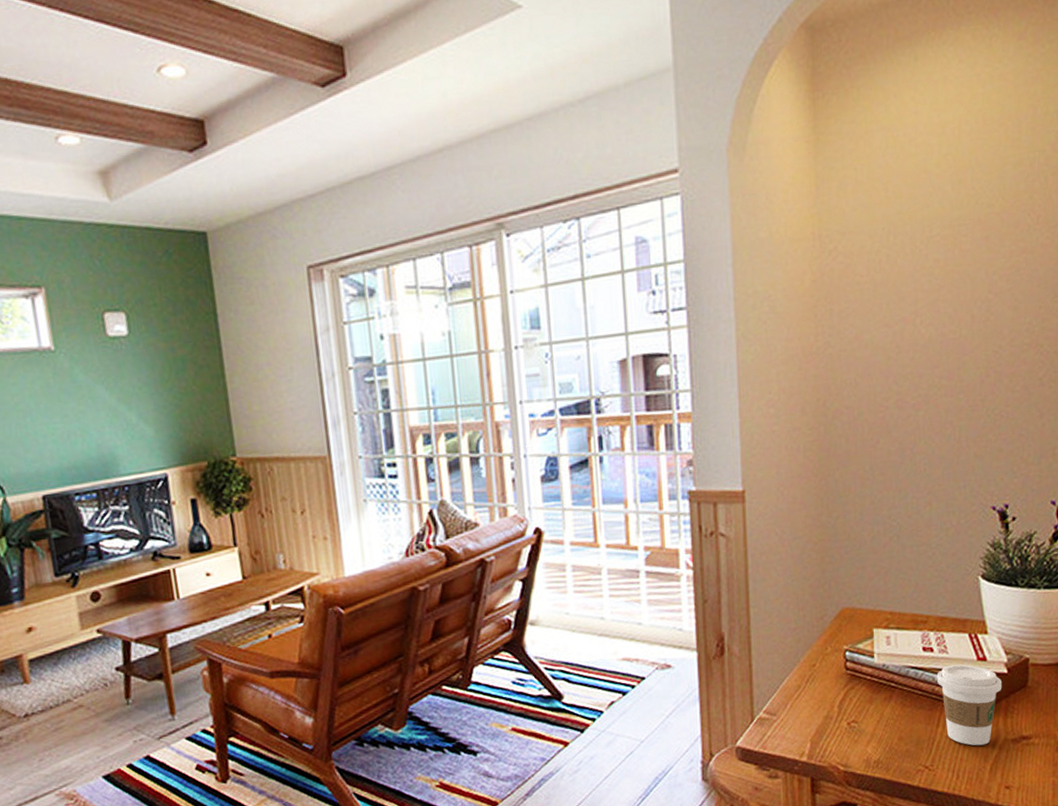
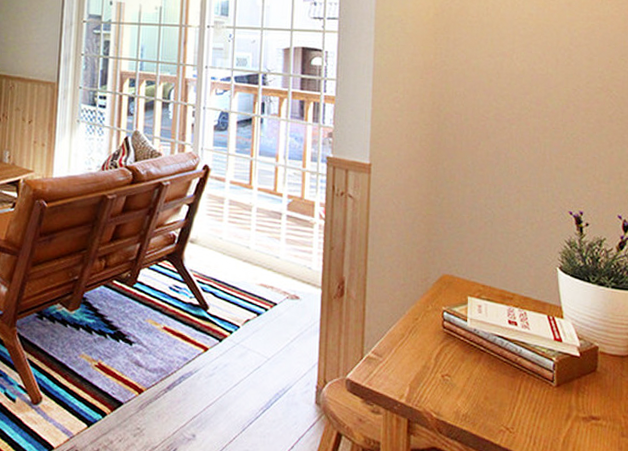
coffee cup: present [936,664,1003,746] -> none [519,340,575,418]

